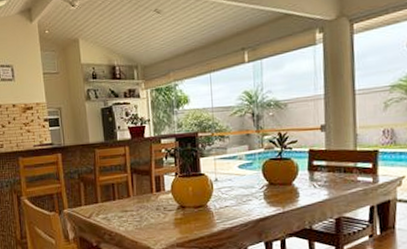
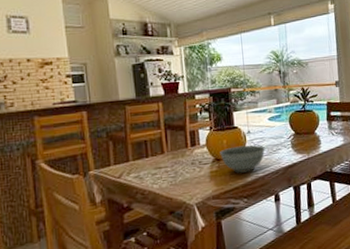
bowl: none [185,193,234,223] -> present [220,145,265,173]

